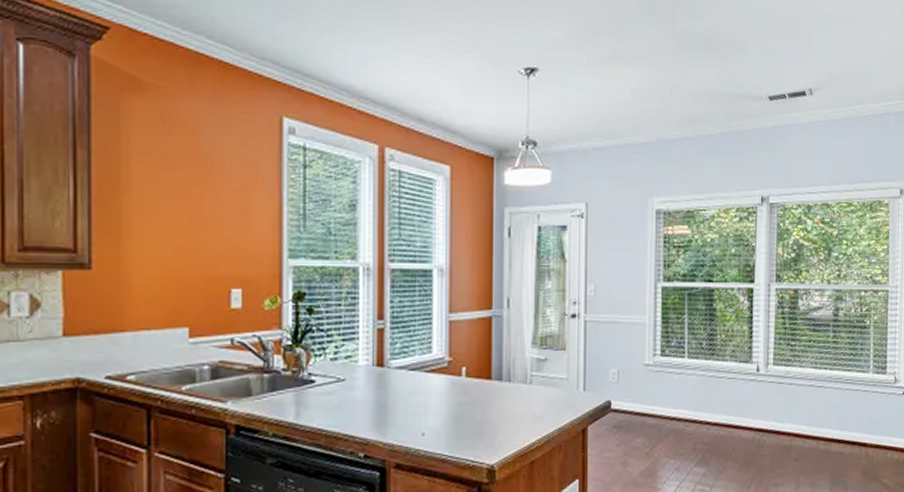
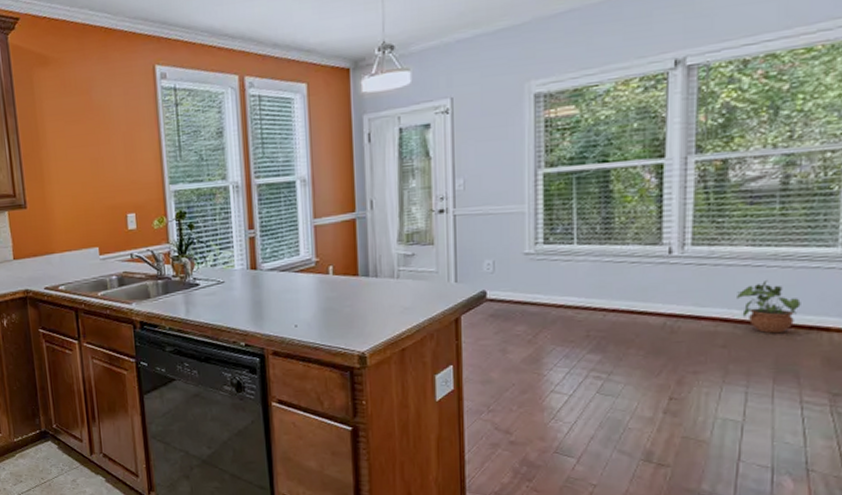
potted plant: none [805,400,847,448] -> present [737,281,801,334]

